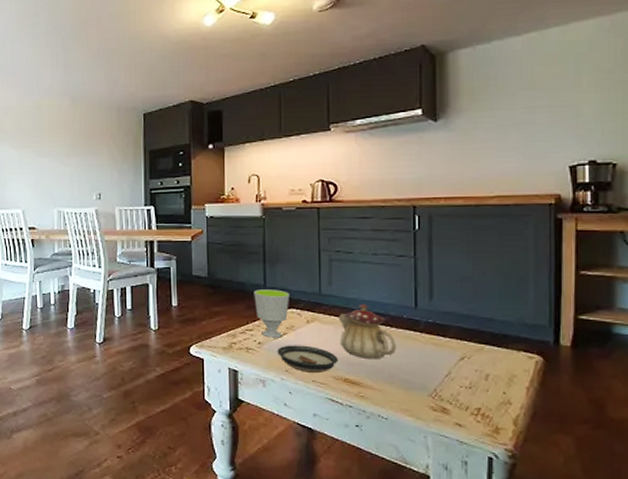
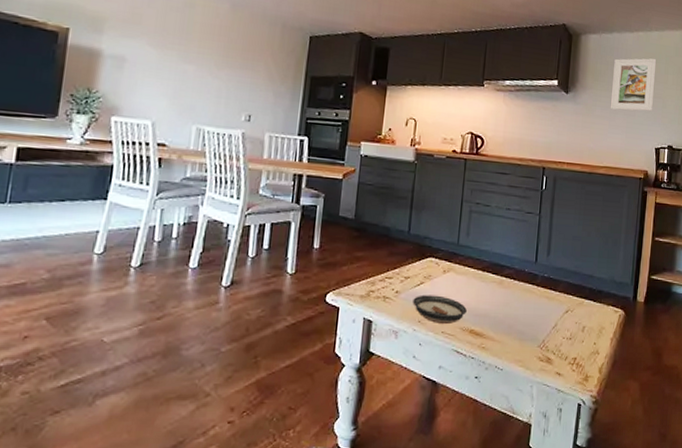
cup: present [254,289,290,338] -> none [397,236,432,287]
teapot: present [337,304,397,358] -> none [470,257,518,310]
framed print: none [496,59,560,129] -> present [610,58,656,112]

